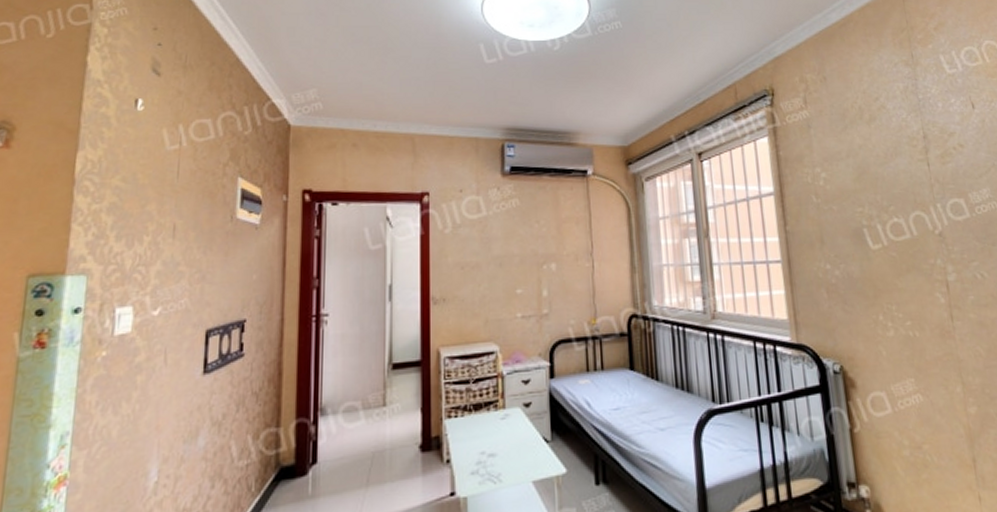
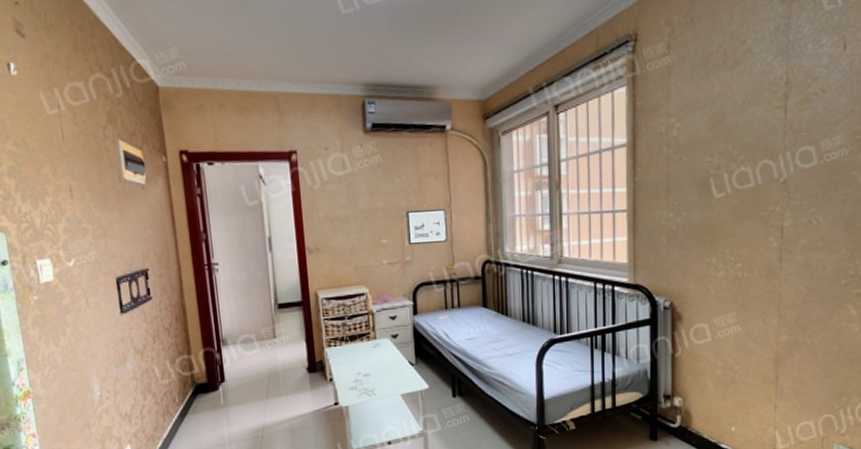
picture frame: none [544,255,589,297] -> present [406,208,448,246]

